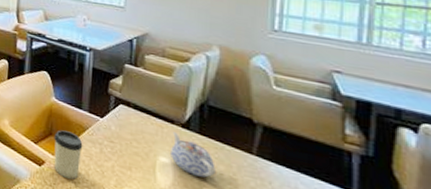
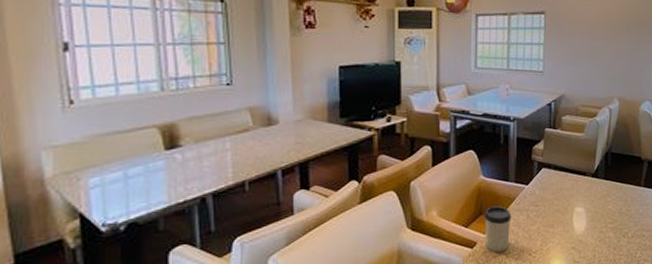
teapot: present [171,132,216,178] -> none [584,183,617,216]

